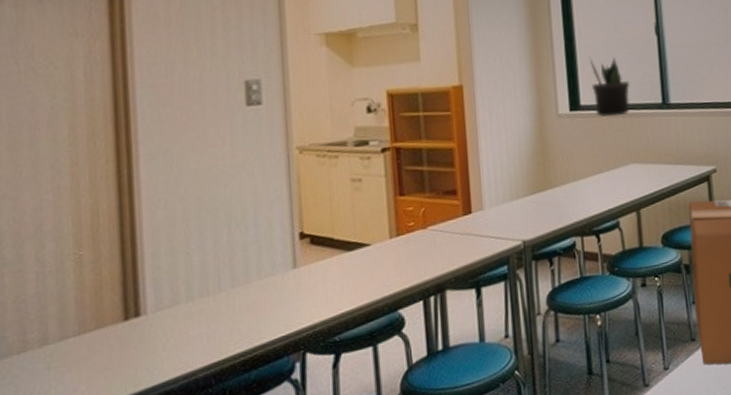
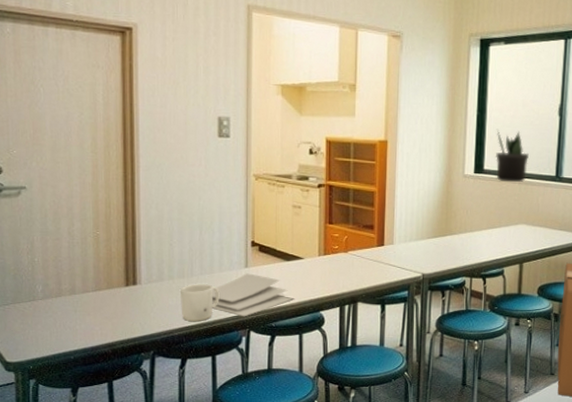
mug: none [204,298,261,355] -> present [181,284,220,321]
papers: none [249,275,362,336] -> present [212,273,294,317]

